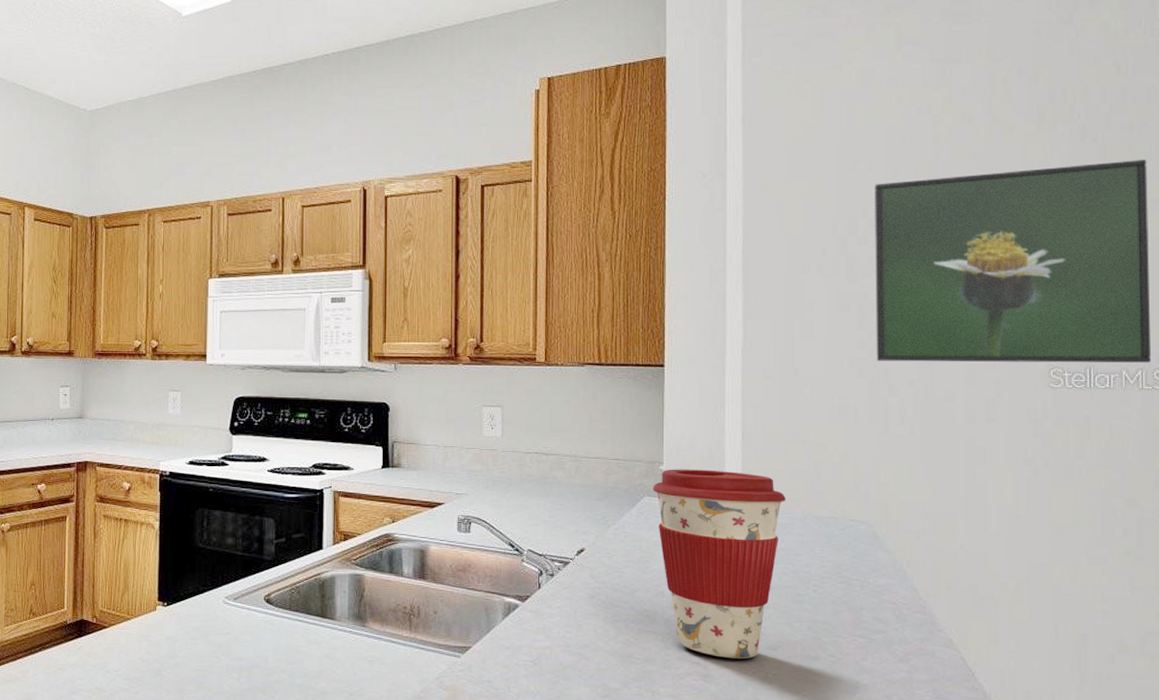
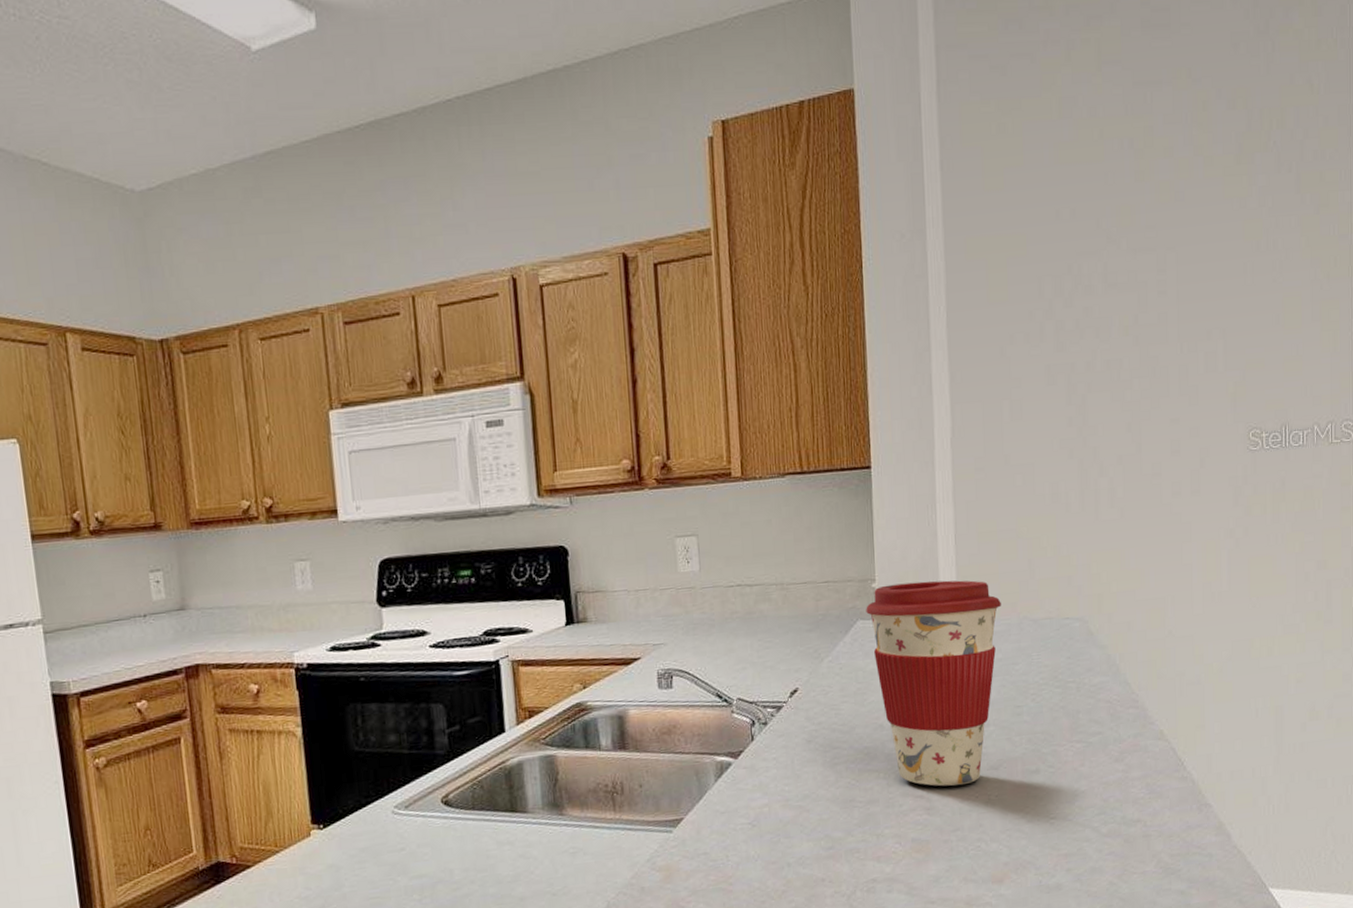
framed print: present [875,159,1152,363] -> none [1079,189,1340,439]

